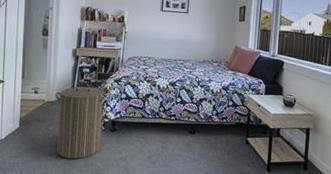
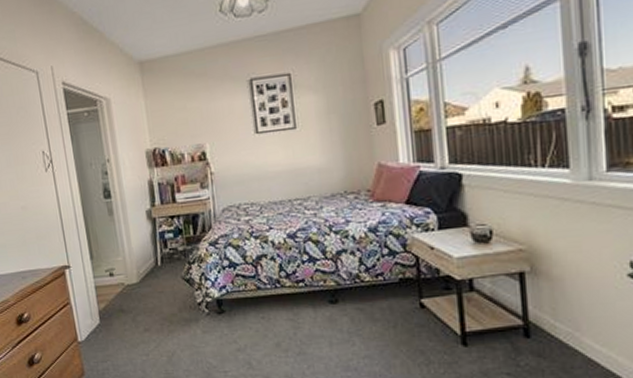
laundry hamper: present [55,81,108,159] -> none [135,251,208,357]

